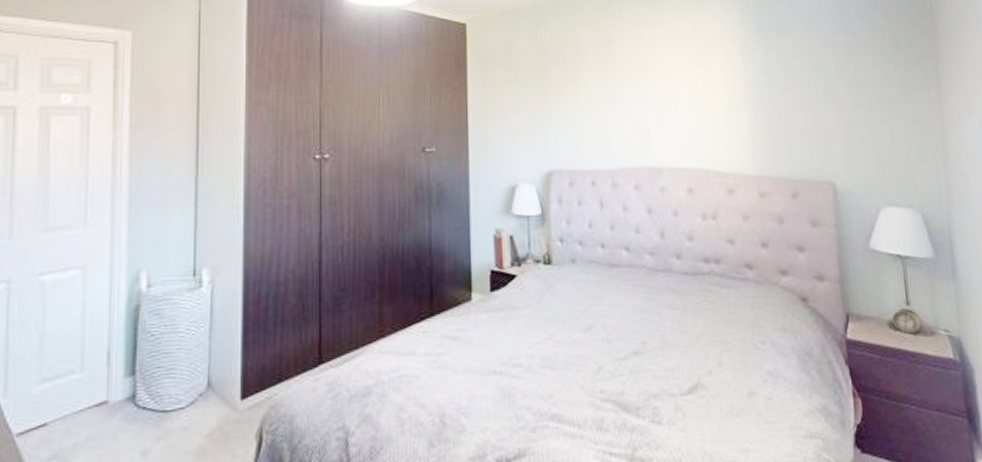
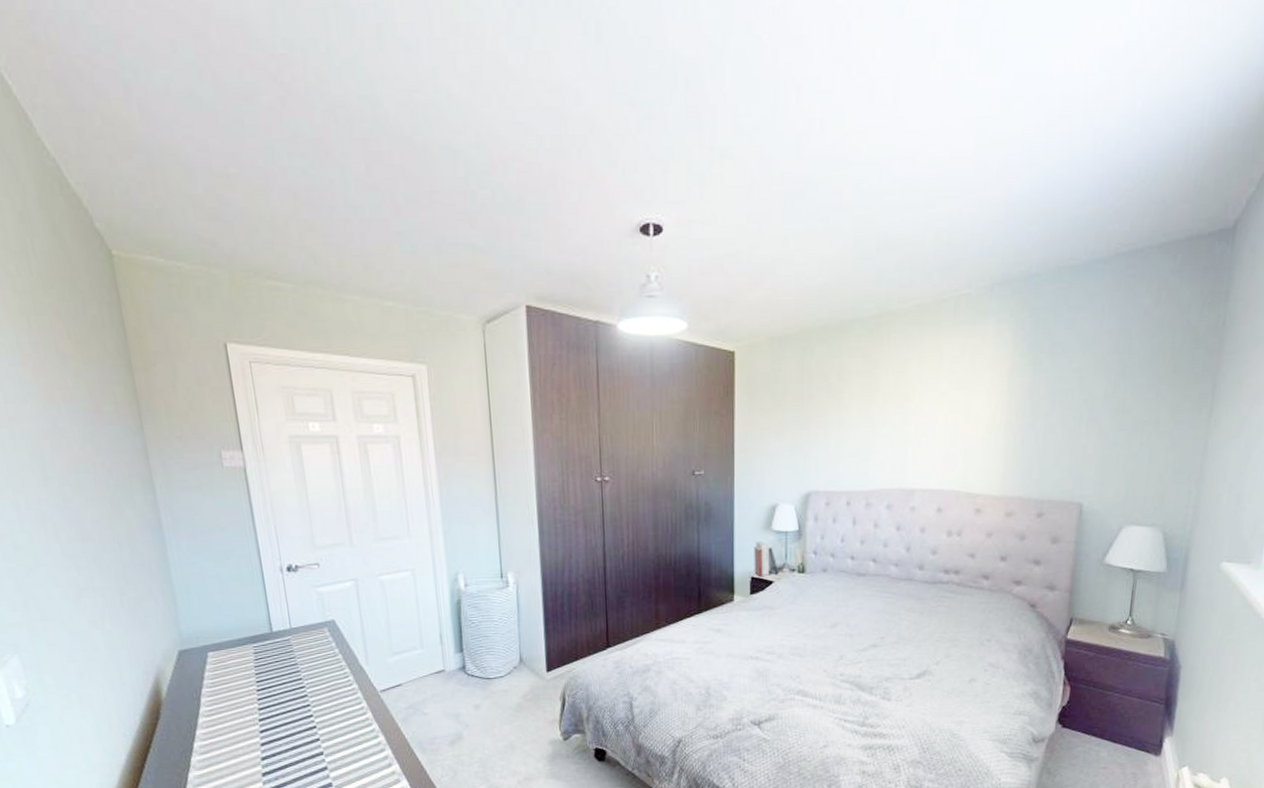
alarm clock: present [891,298,923,338] -> none [1112,607,1142,640]

